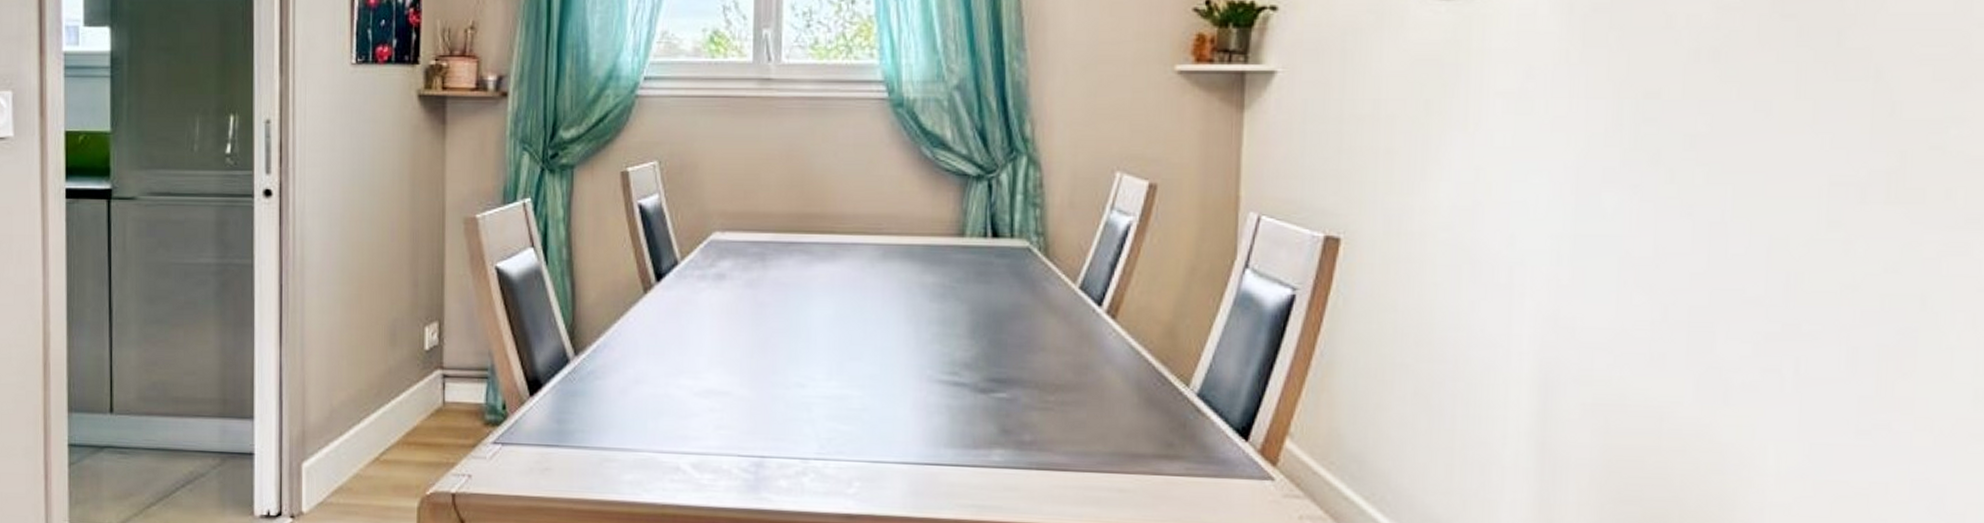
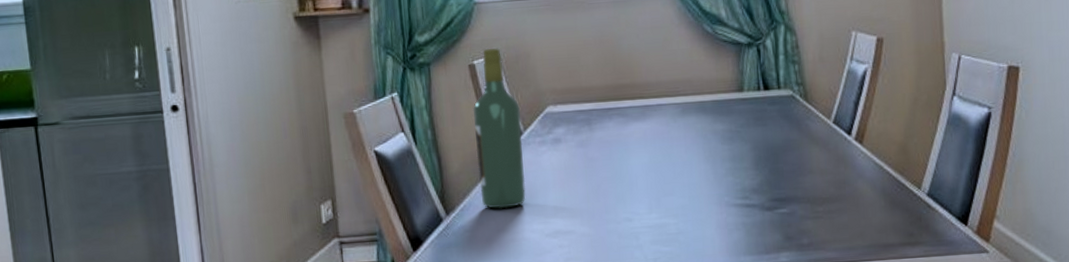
wine bottle: none [619,153,679,355] -> present [472,48,526,209]

